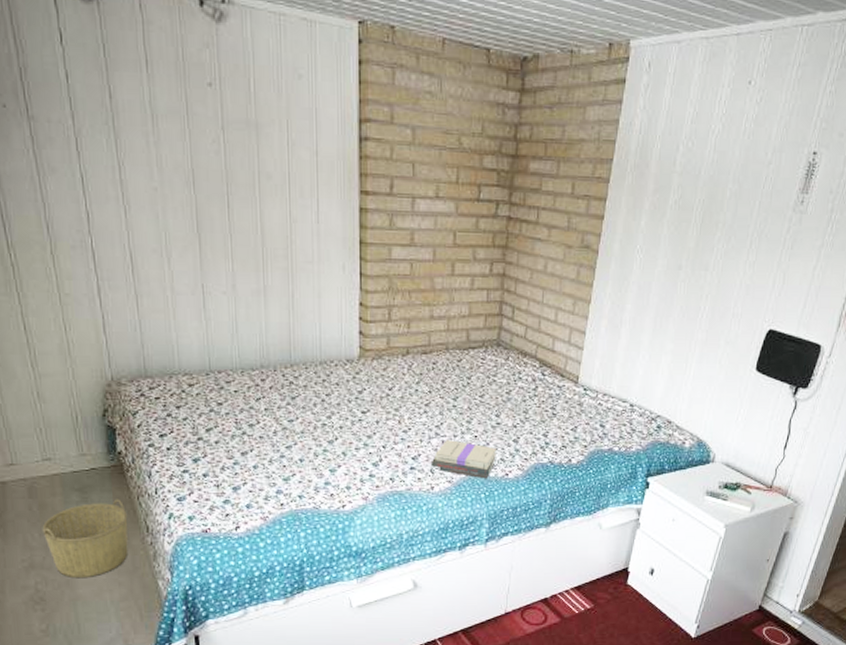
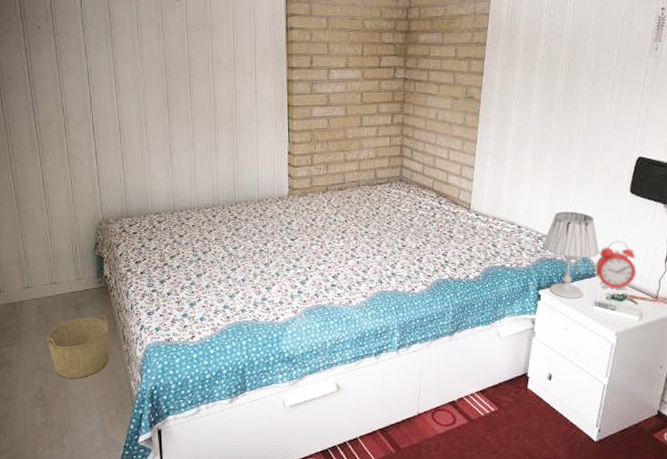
books: present [430,440,496,479] -> none [348,261,403,294]
table lamp: none [656,389,717,487] -> present [543,211,600,299]
alarm clock: none [710,423,754,479] -> present [595,240,637,290]

